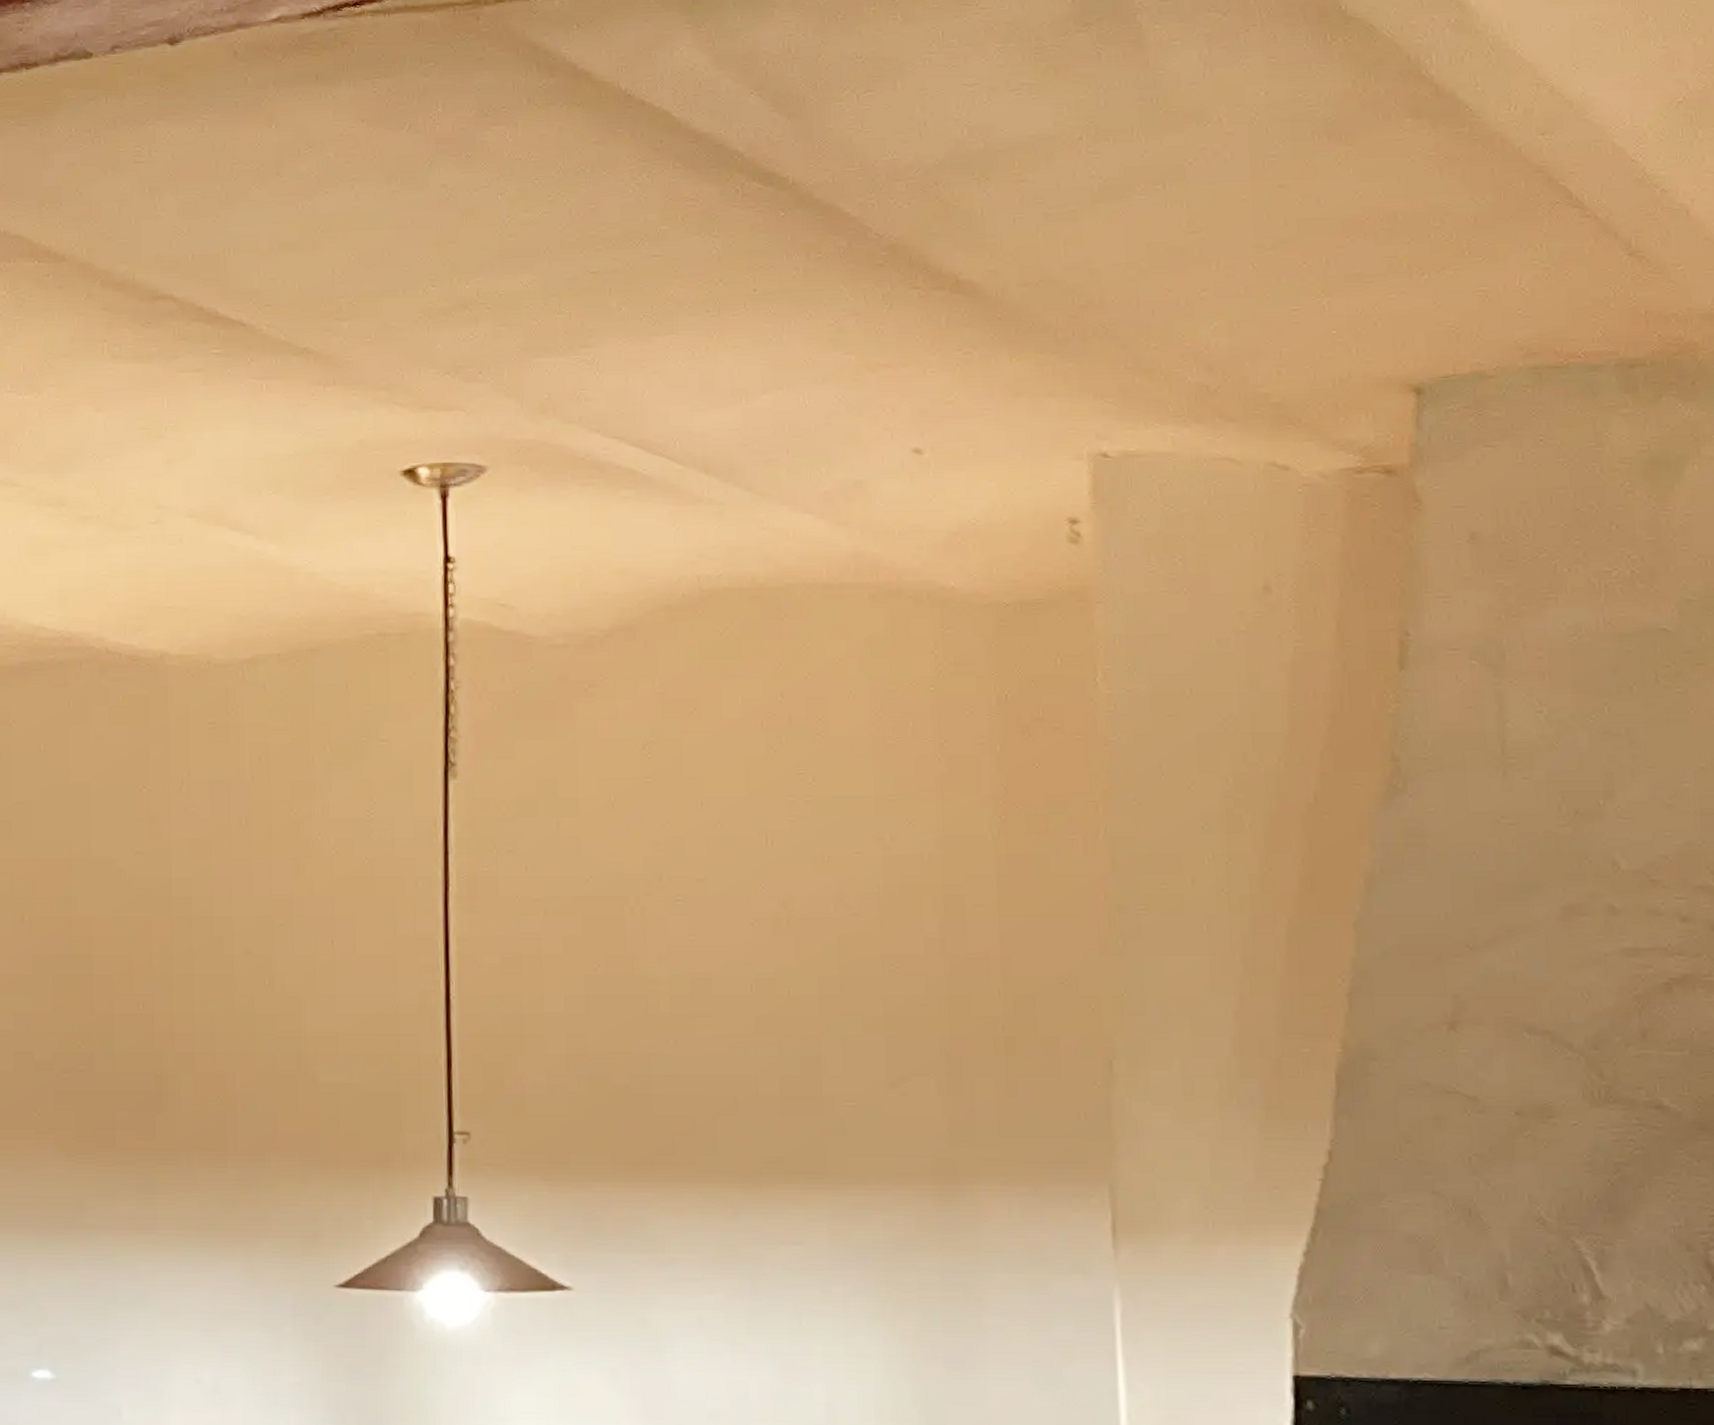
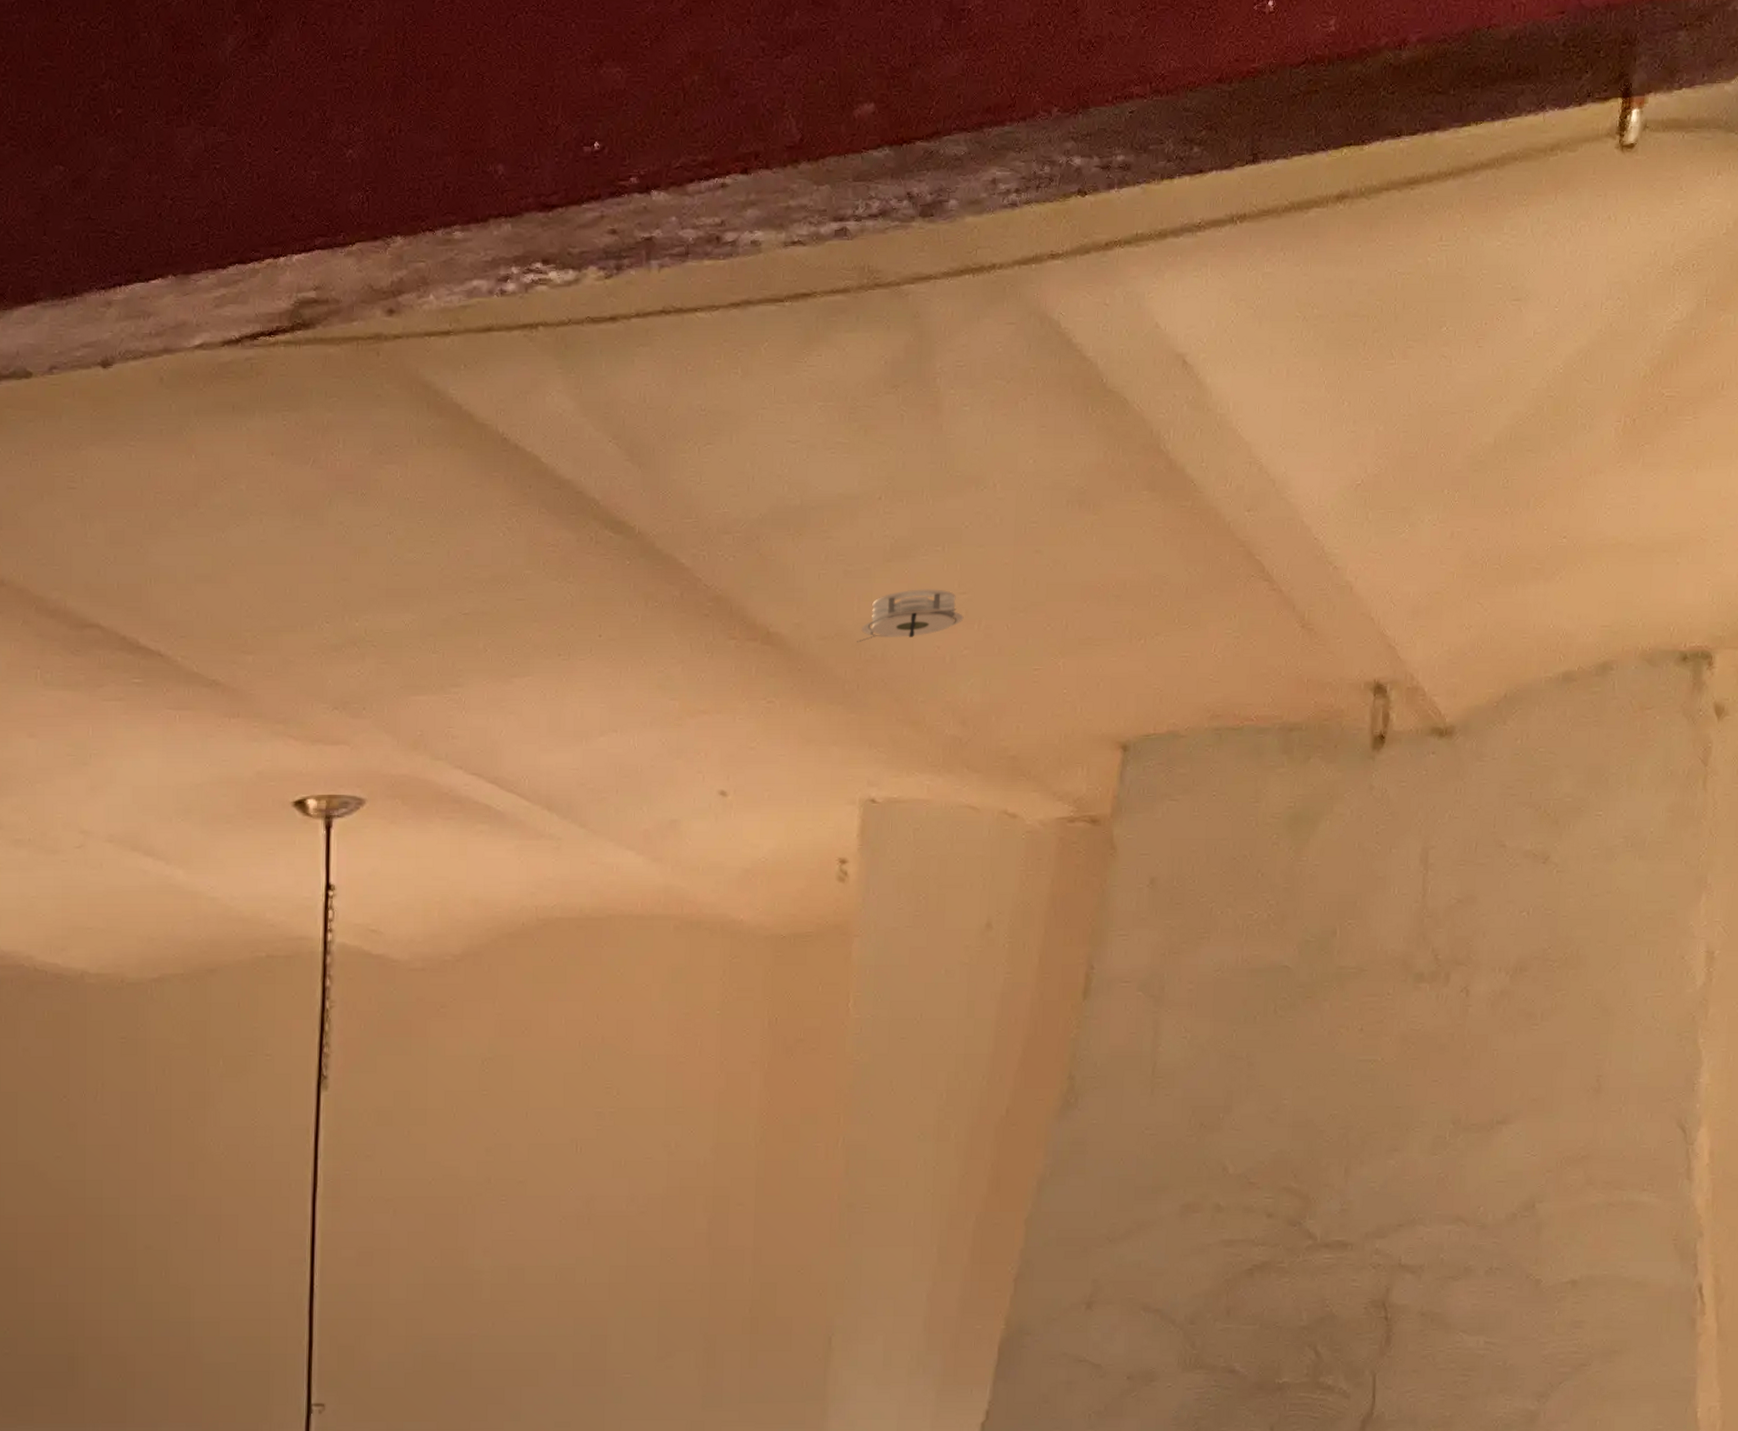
smoke detector: none [1067,229,1197,289] -> present [857,589,964,643]

